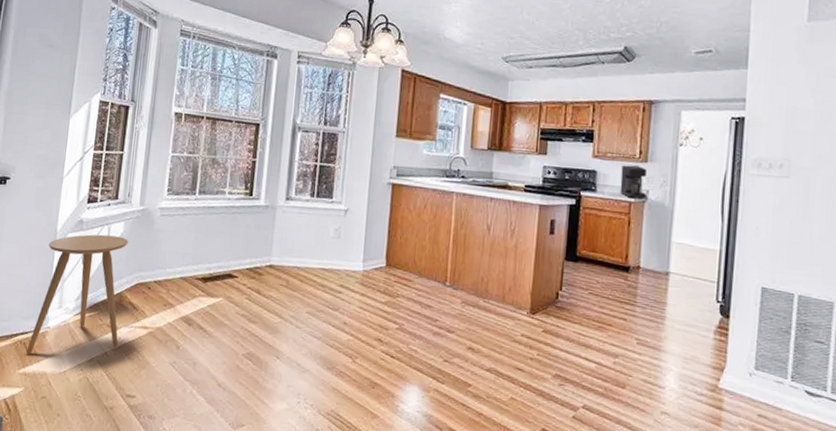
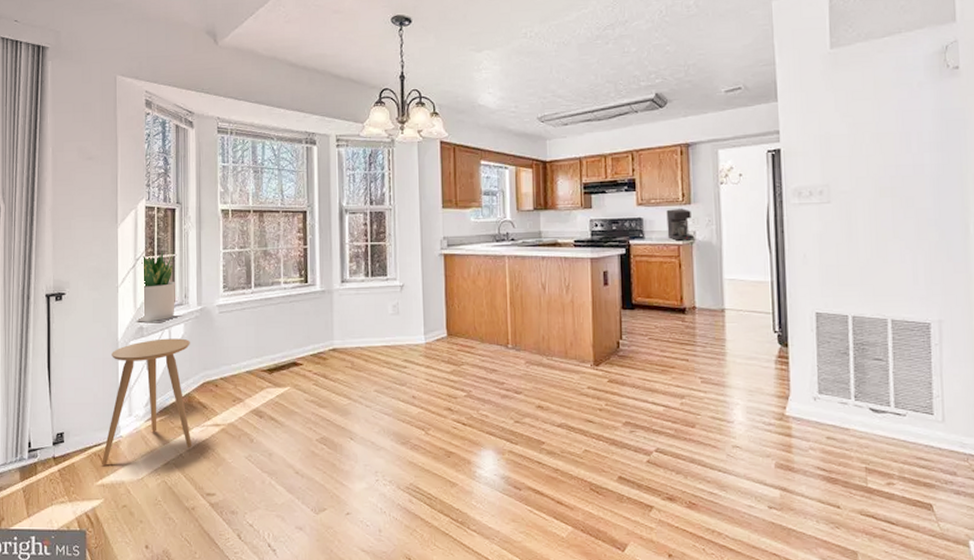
planter: none [76,146,124,217] -> present [135,250,175,322]

